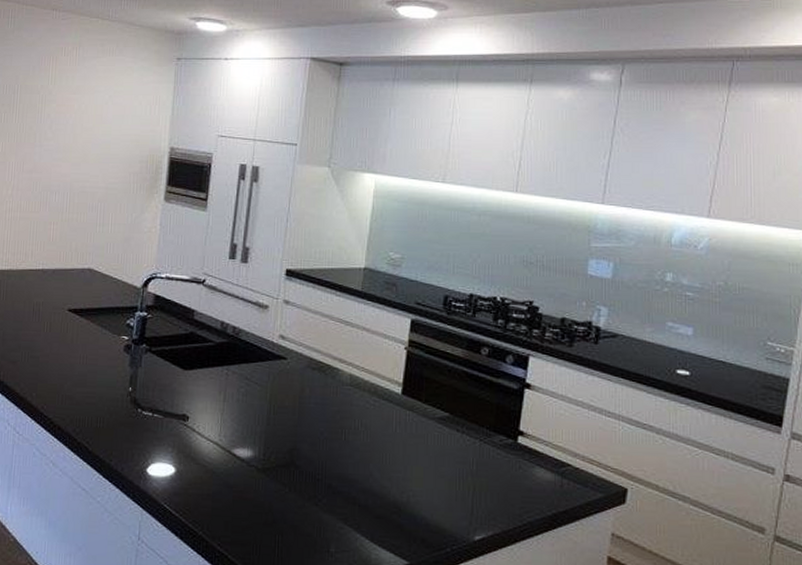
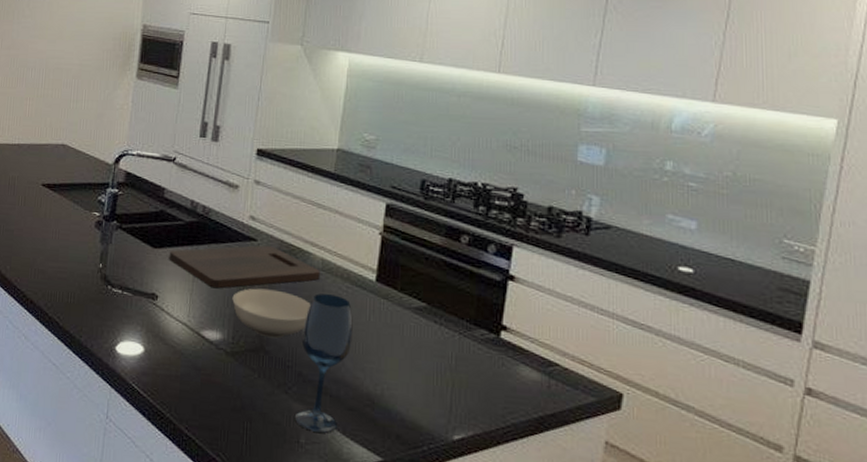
cutting board: none [199,363,348,407] -> present [169,245,320,289]
bowl: none [263,405,340,453] -> present [232,288,311,339]
wineglass: none [324,408,380,541] -> present [294,293,353,433]

